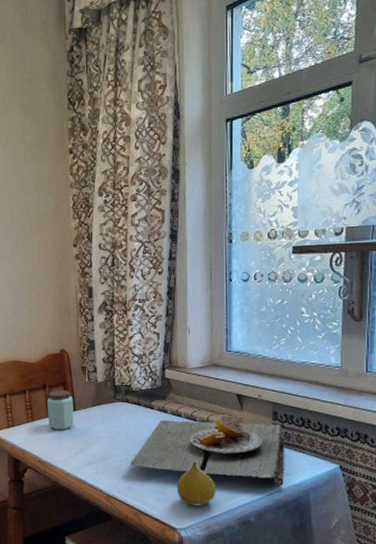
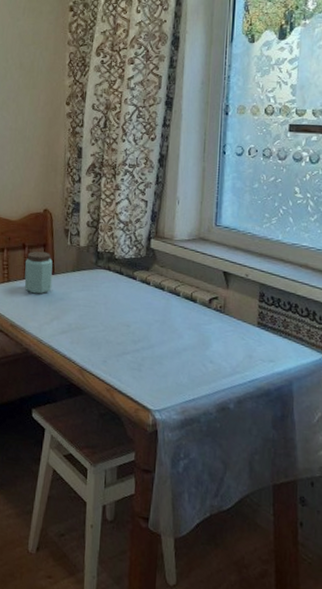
plate: present [130,415,285,488] -> none [107,291,271,374]
fruit: present [176,460,217,506] -> none [153,337,196,388]

